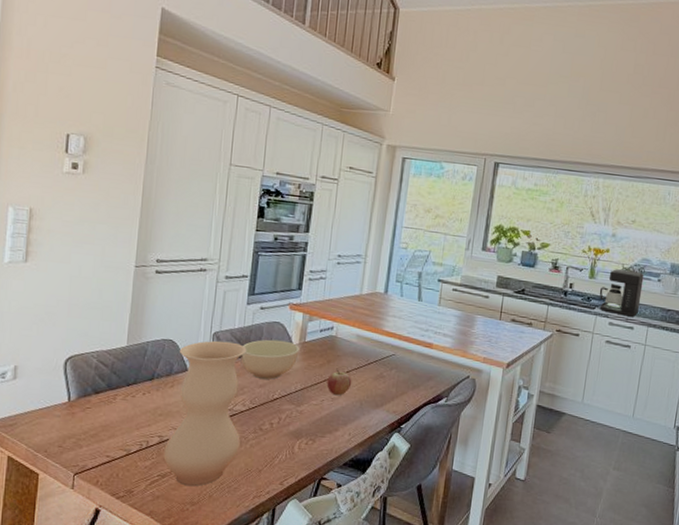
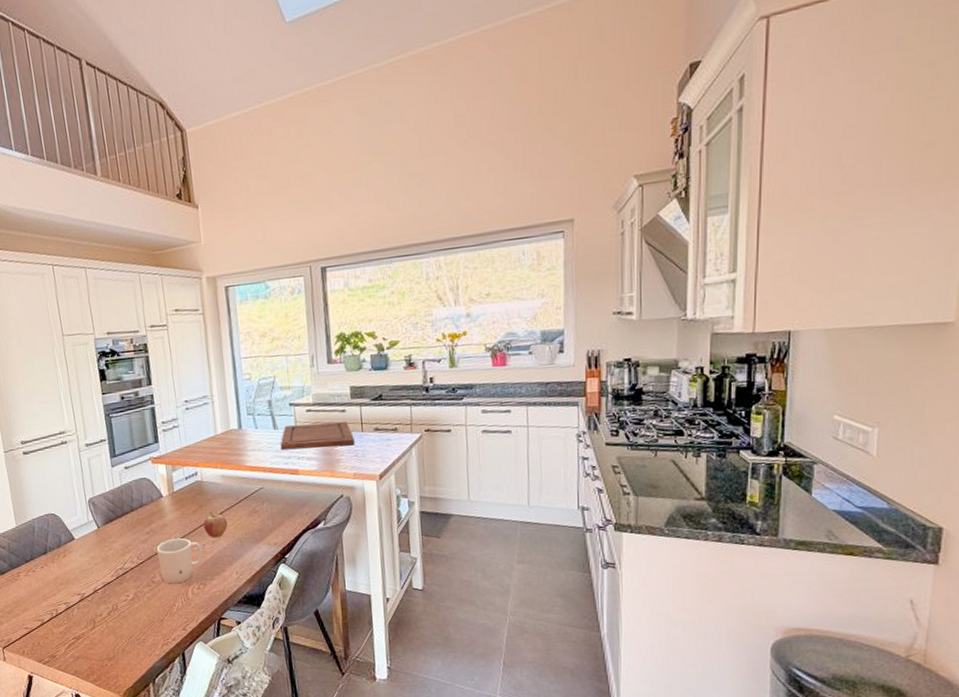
vase: present [163,340,247,487] -> none [63,505,139,644]
bowl: present [241,339,300,379] -> none [118,494,171,535]
mug: none [270,388,321,436] -> present [156,537,204,584]
cutting board: none [420,300,491,331] -> present [280,422,355,450]
coffee maker: present [599,269,644,317] -> none [464,348,514,400]

